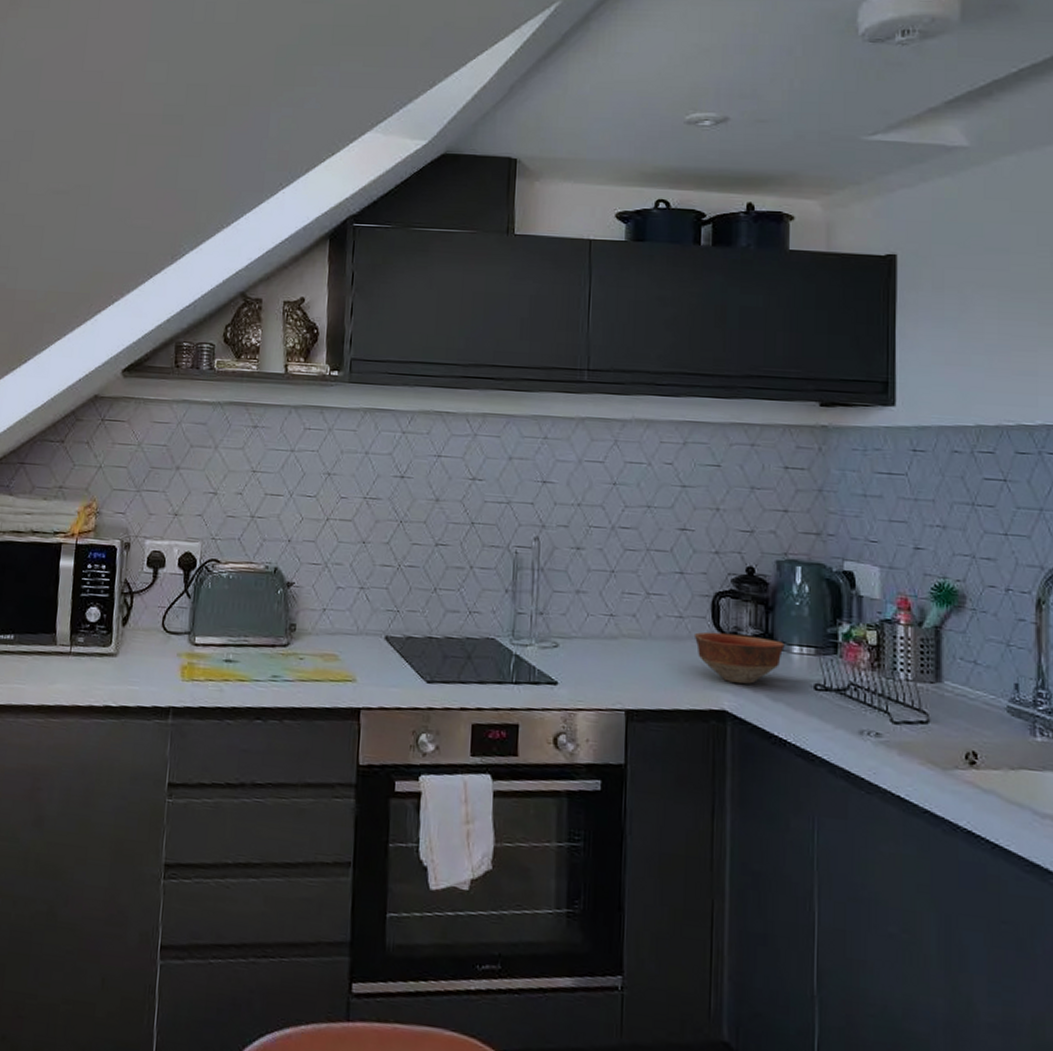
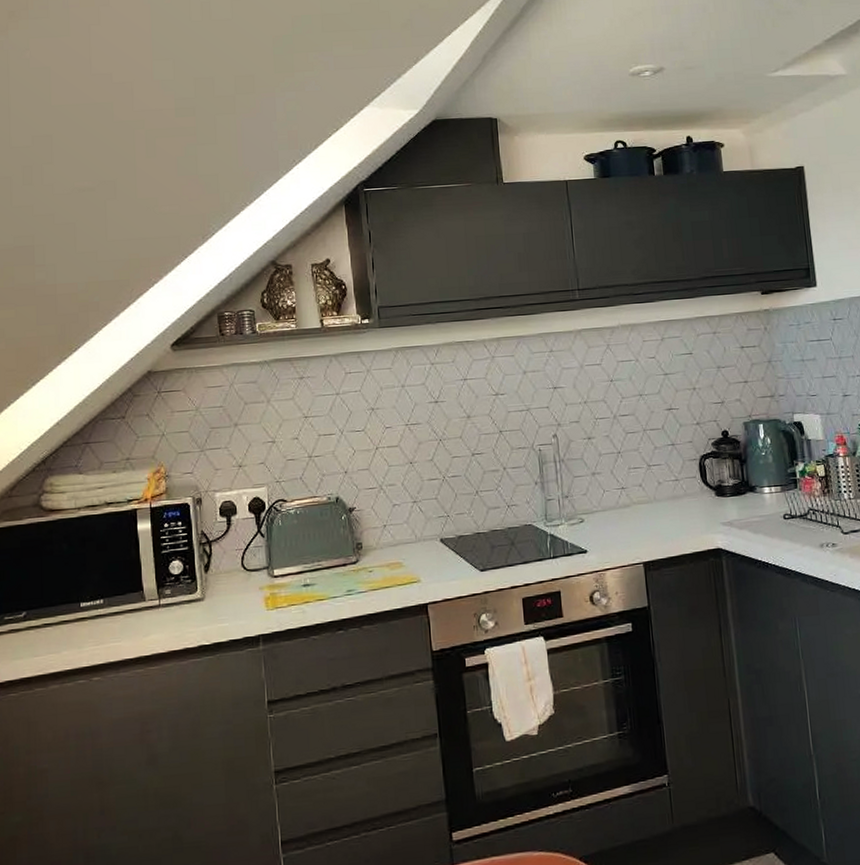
bowl: present [693,631,785,684] -> none [688,485,758,525]

